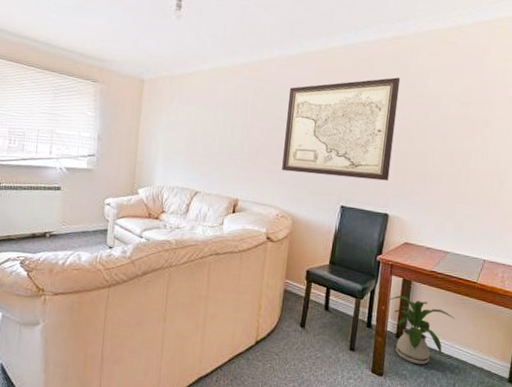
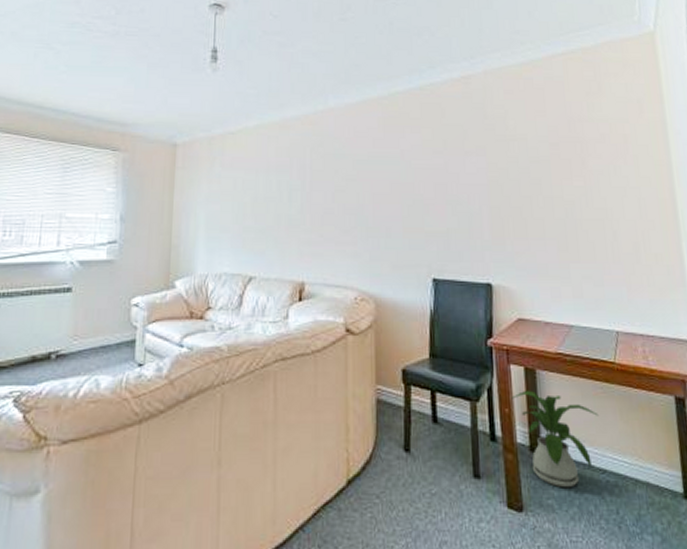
wall art: present [282,77,401,181] -> none [352,120,485,243]

